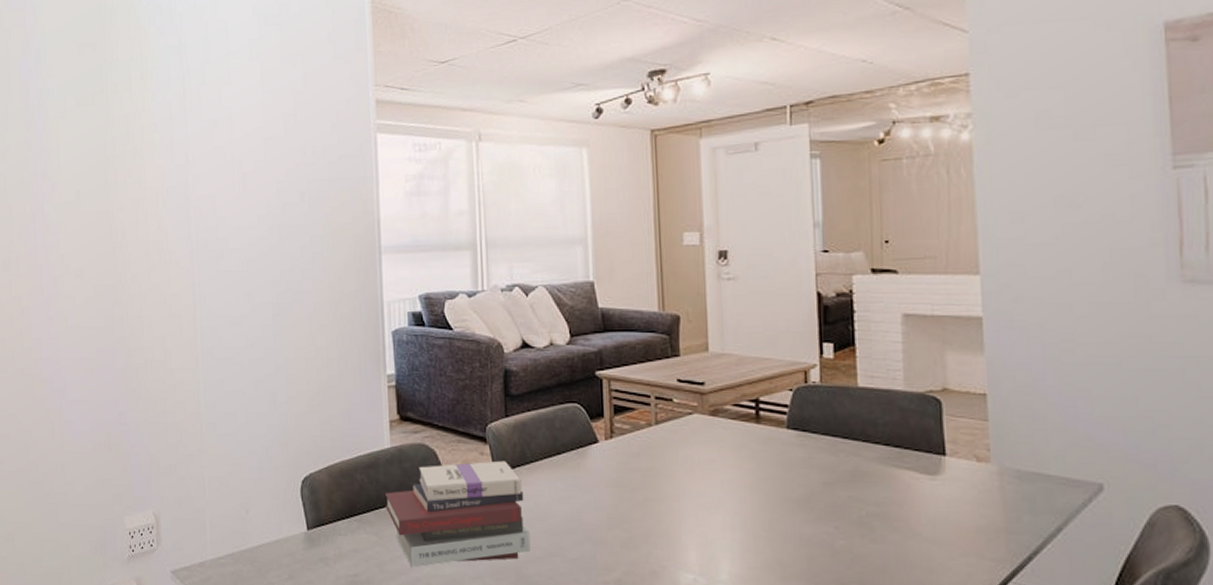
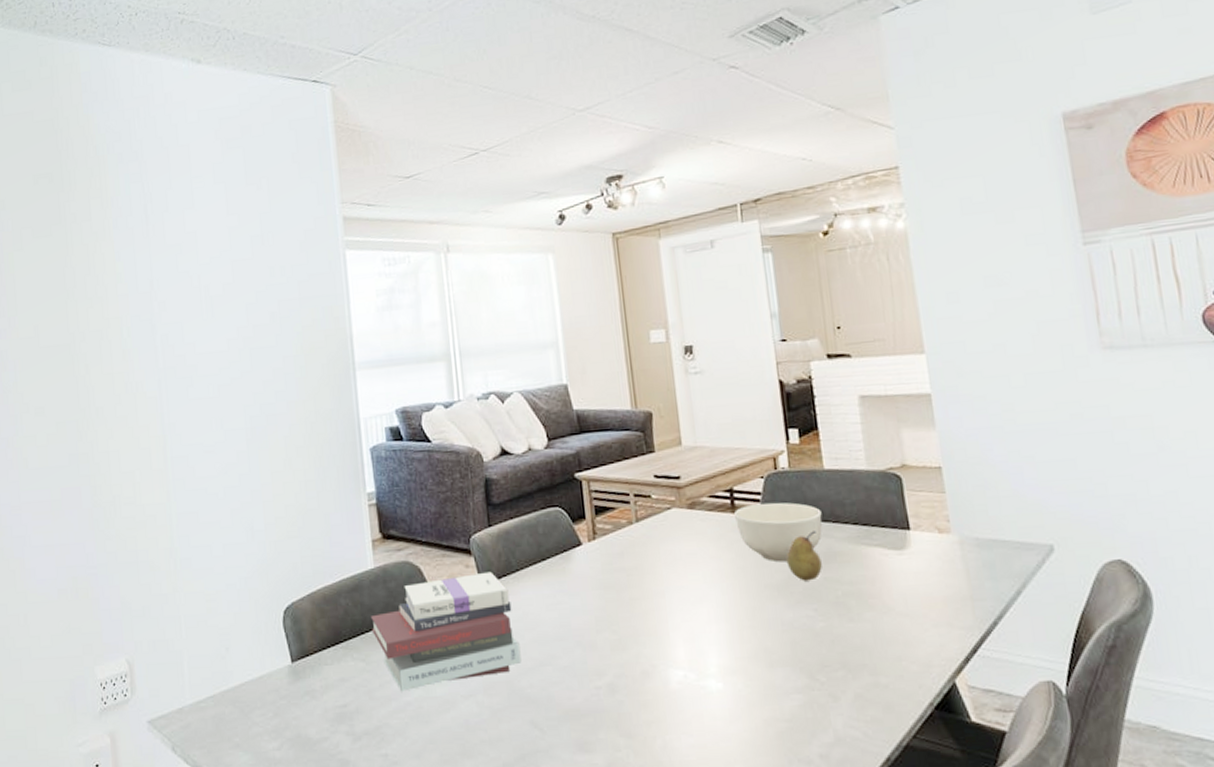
bowl: none [757,416,852,477] -> present [733,502,823,562]
fruit: none [809,448,847,498] -> present [786,530,822,581]

